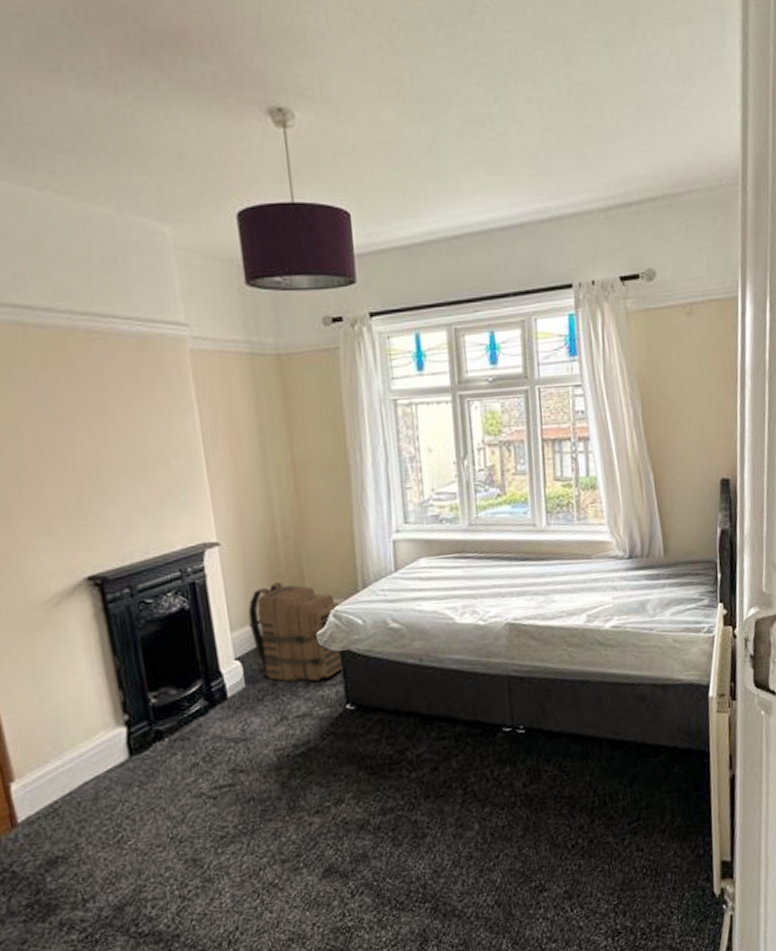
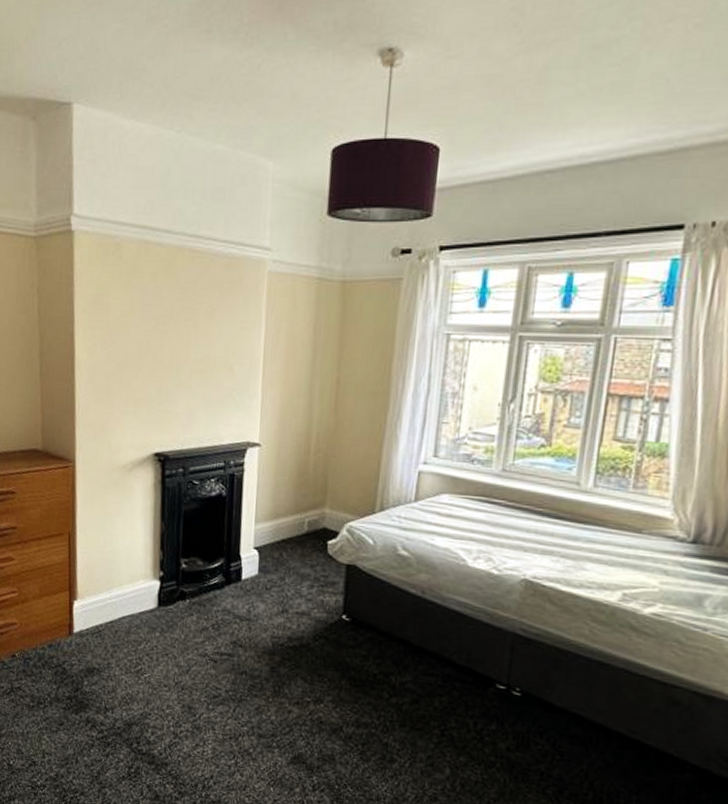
backpack: present [248,582,343,682] -> none [271,488,357,586]

